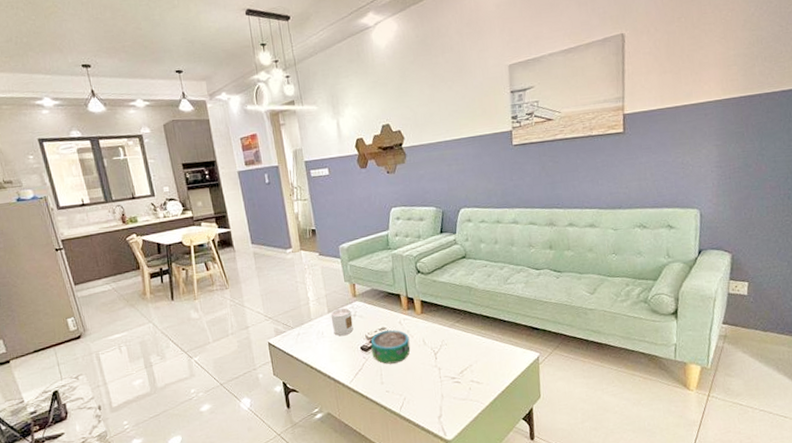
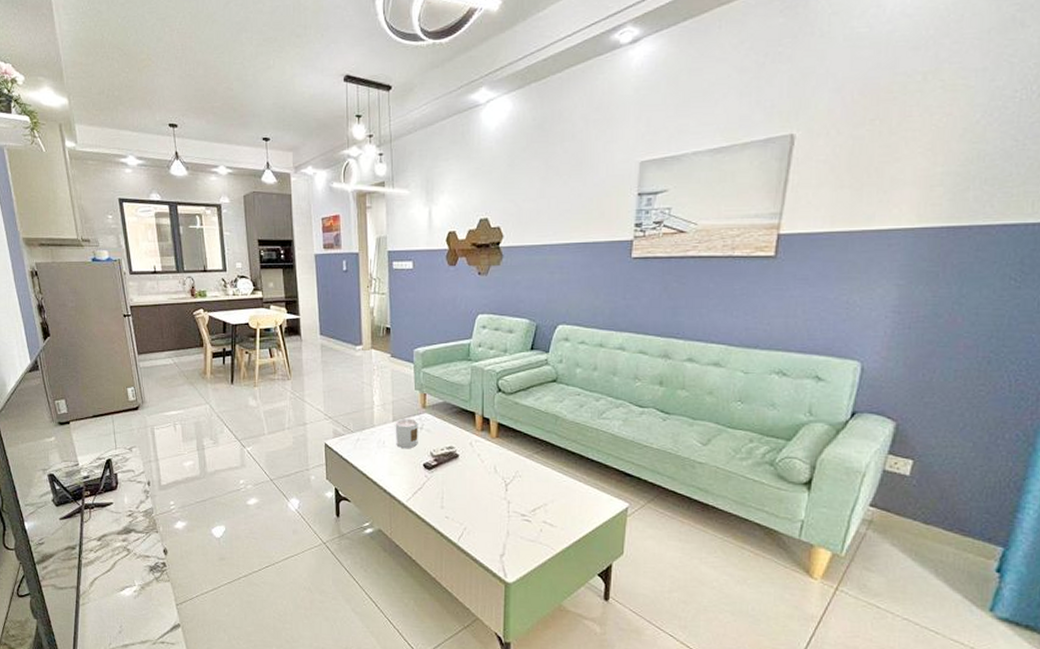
decorative bowl: present [370,329,411,364] -> none [435,449,479,488]

